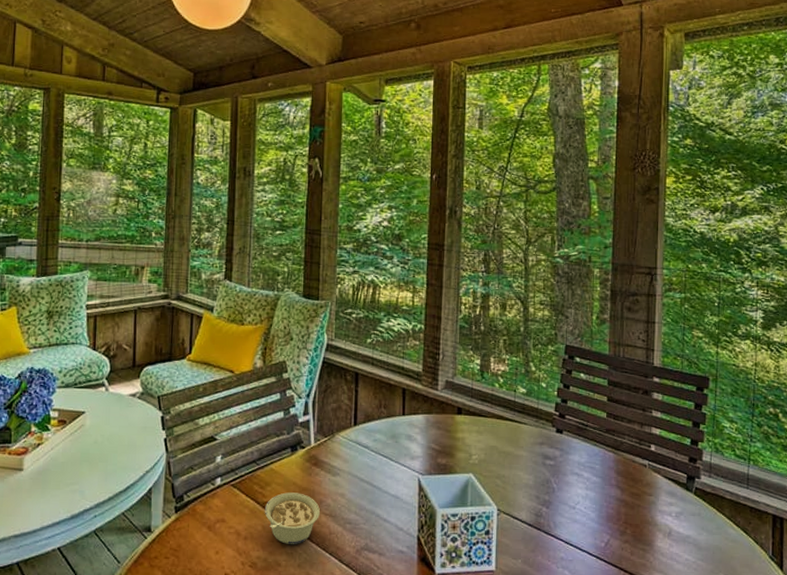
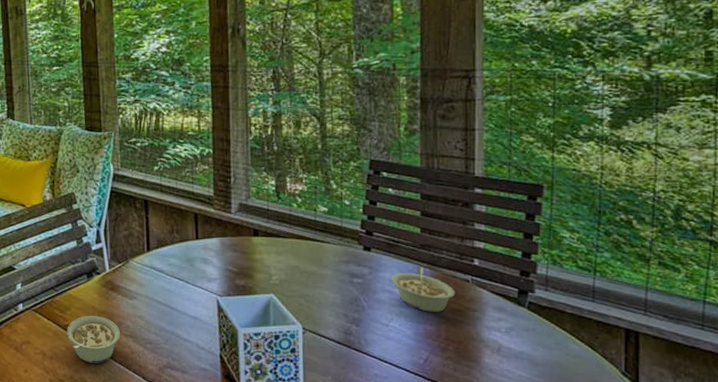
legume: none [579,450,634,496] -> present [391,266,455,312]

